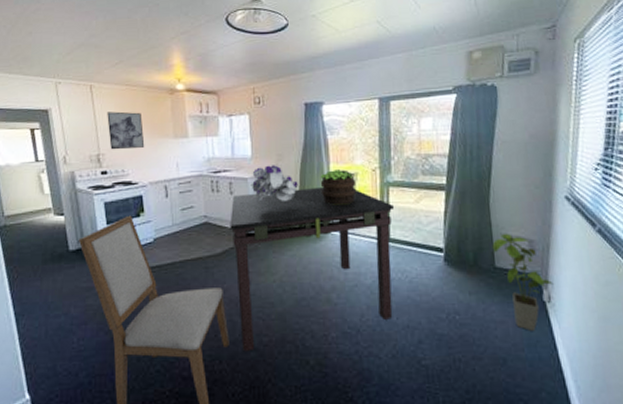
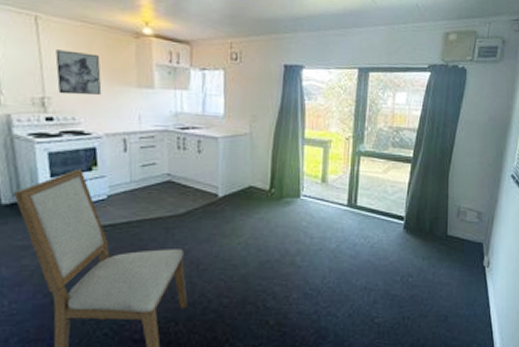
dining table: present [230,186,395,352] -> none [195,151,364,313]
bouquet: present [251,165,298,201] -> none [221,125,271,164]
potted plant: present [320,169,357,205] -> none [293,135,330,171]
house plant: present [492,234,554,331] -> none [446,206,493,292]

